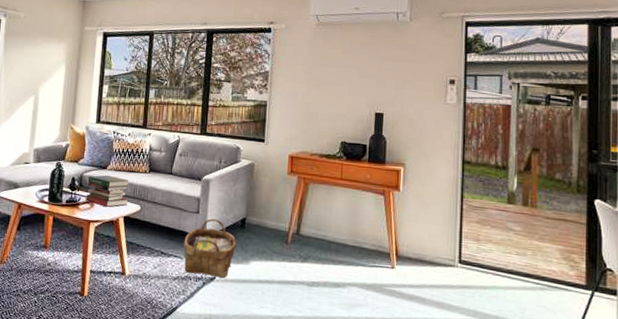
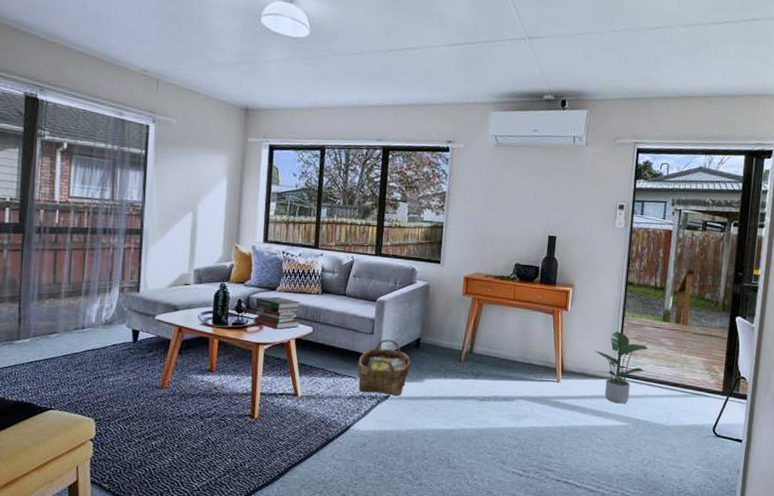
potted plant: none [432,213,493,295] -> present [594,331,648,404]

